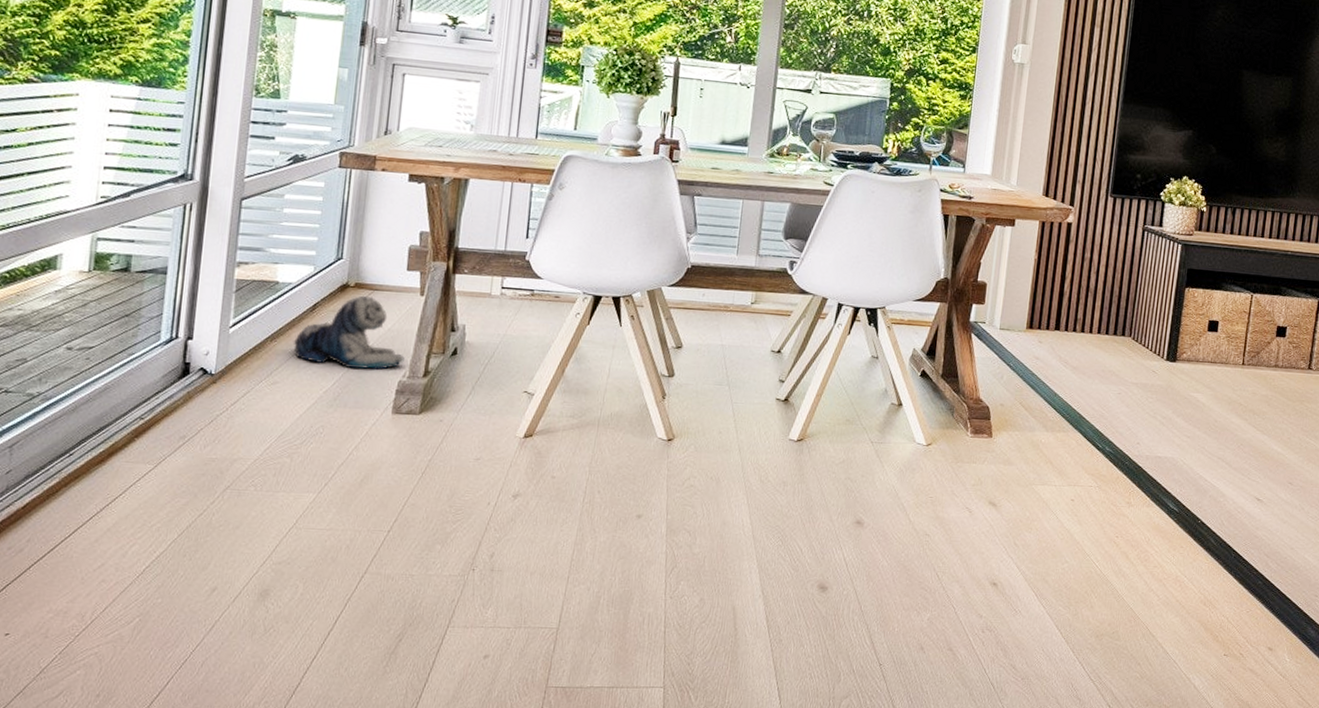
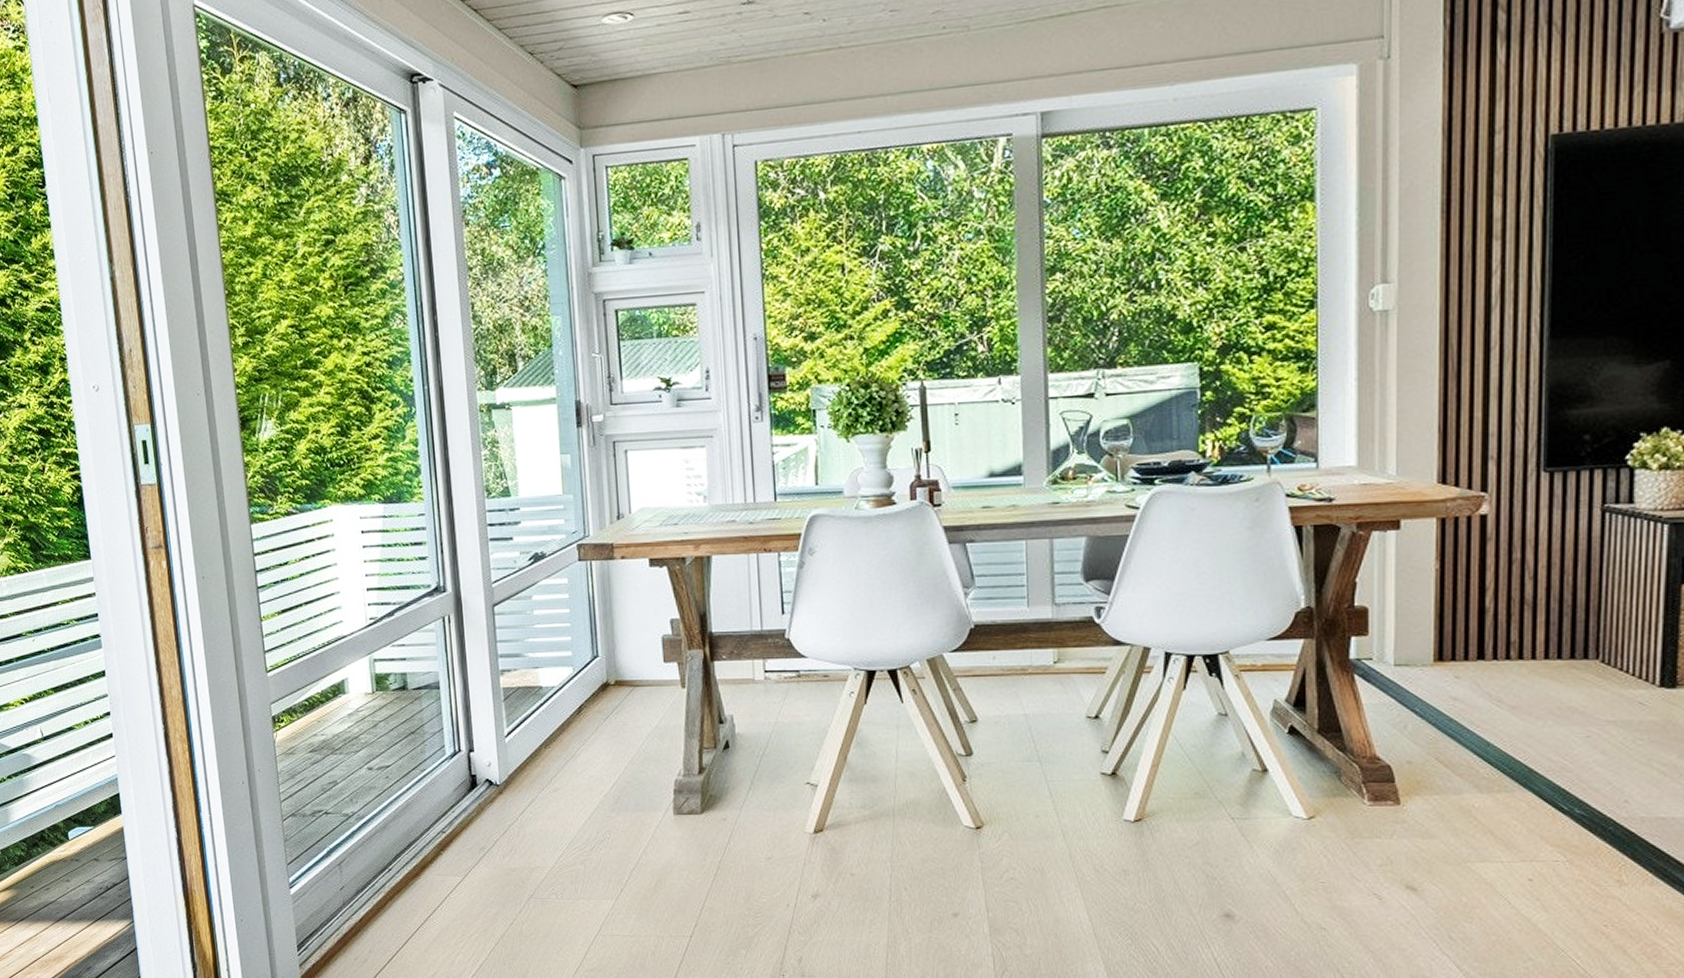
plush toy: present [294,295,406,370] -> none [567,693,678,769]

